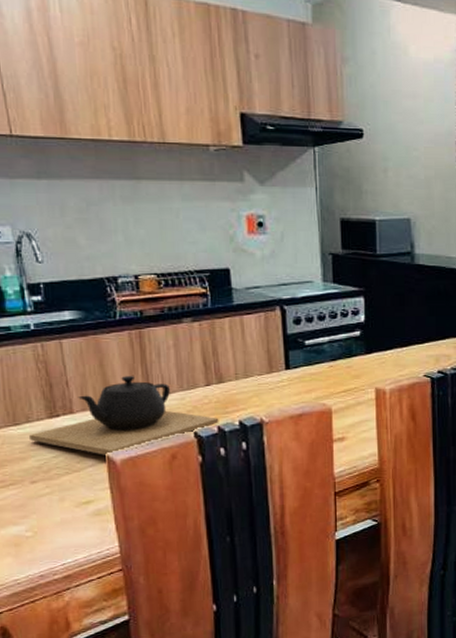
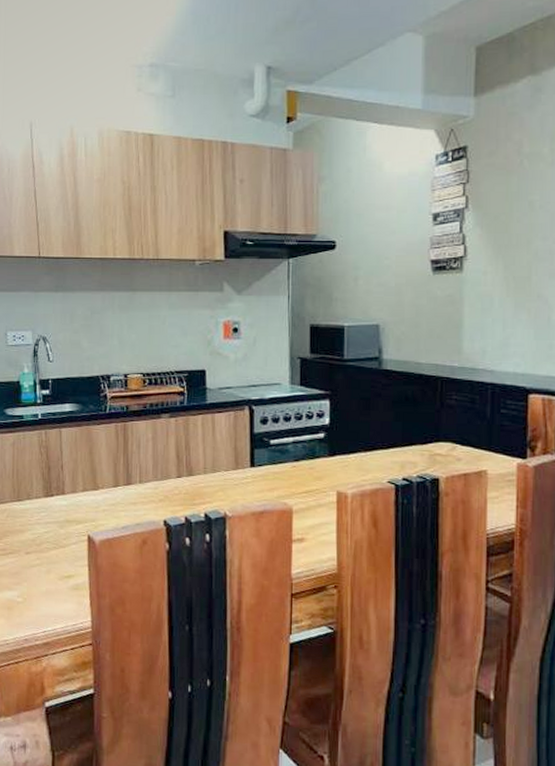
teapot: present [28,376,219,457] -> none [27,464,187,536]

